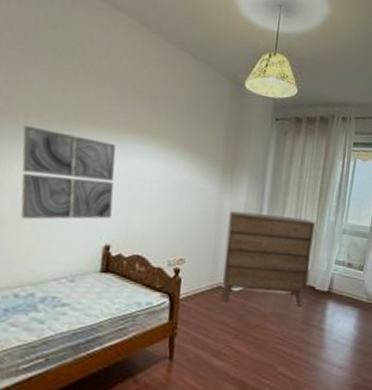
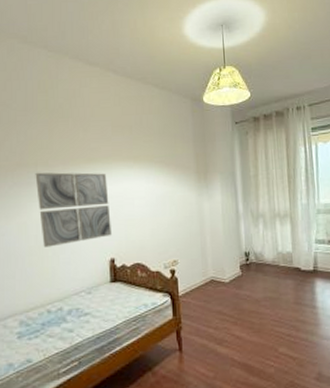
dresser: present [222,210,315,307] -> none [208,206,292,293]

